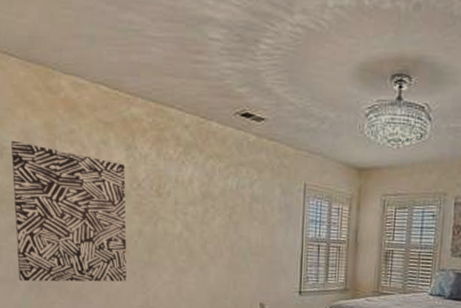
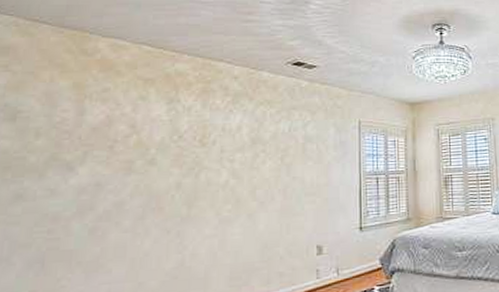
wall art: present [11,140,127,282] -> none [14,103,164,259]

